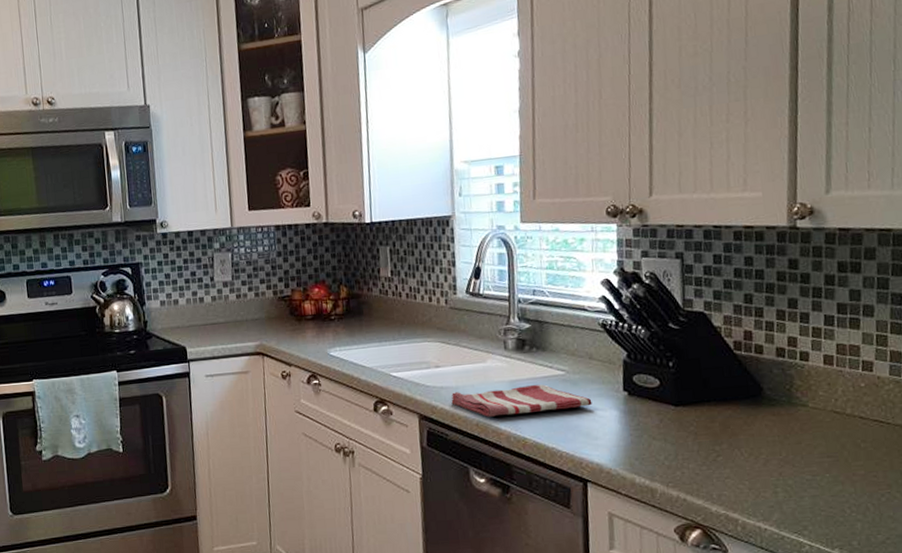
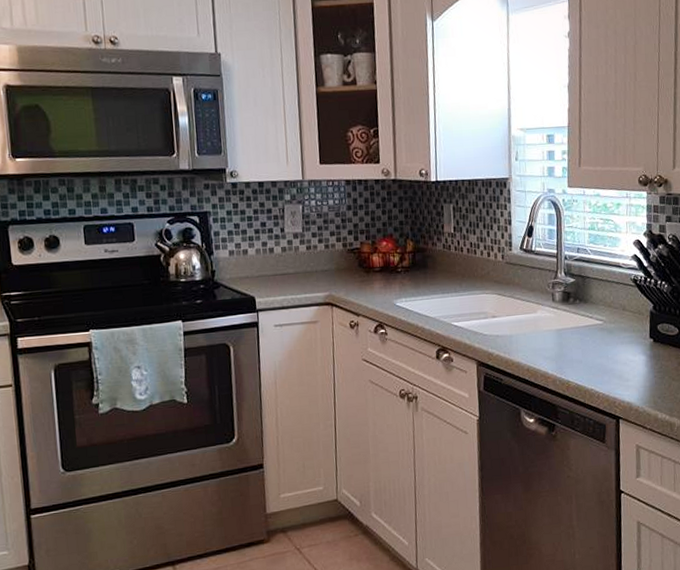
dish towel: present [451,384,592,417] -> none [505,332,625,363]

